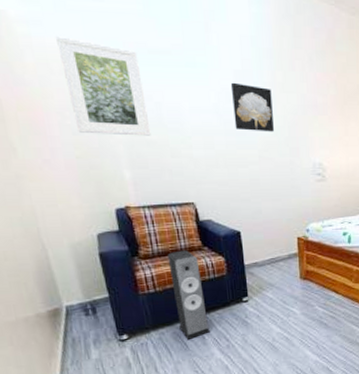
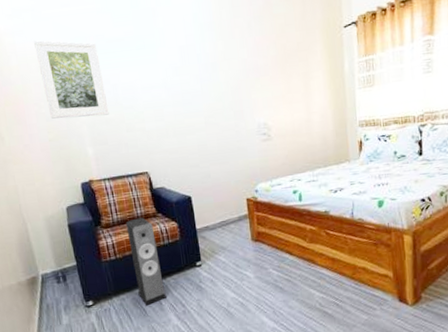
wall art: present [230,82,274,132] -> none [176,57,218,100]

